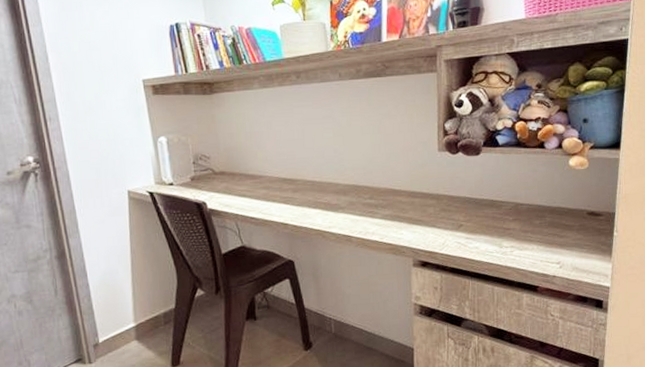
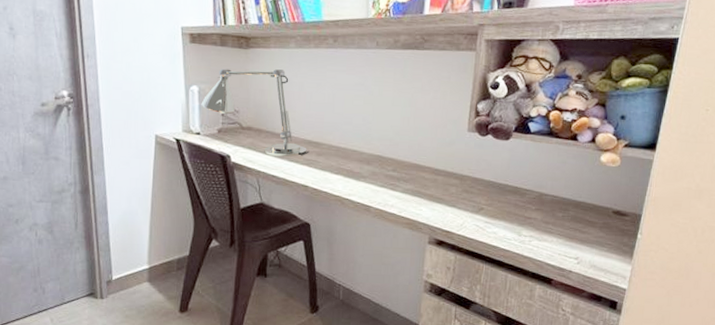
desk lamp: none [171,111,285,199] -> present [201,68,309,158]

